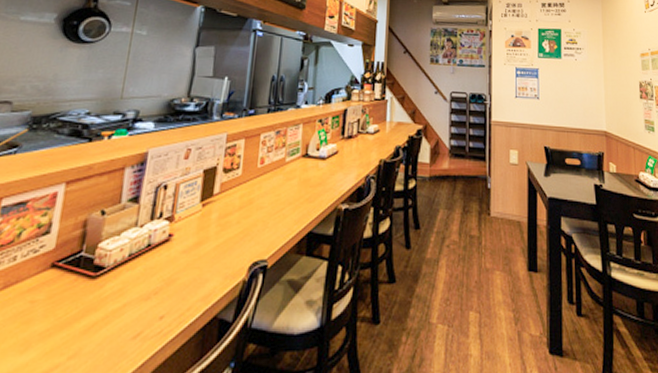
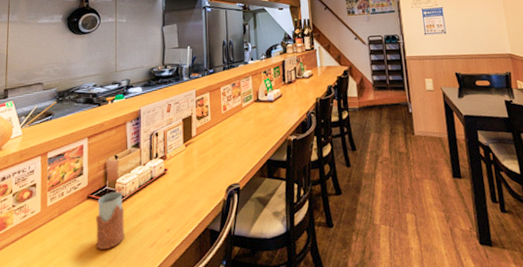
drinking glass: none [52,260,104,339] -> present [96,192,125,249]

